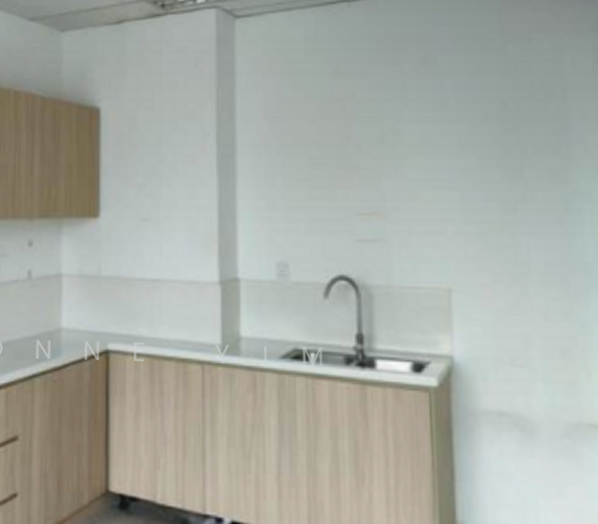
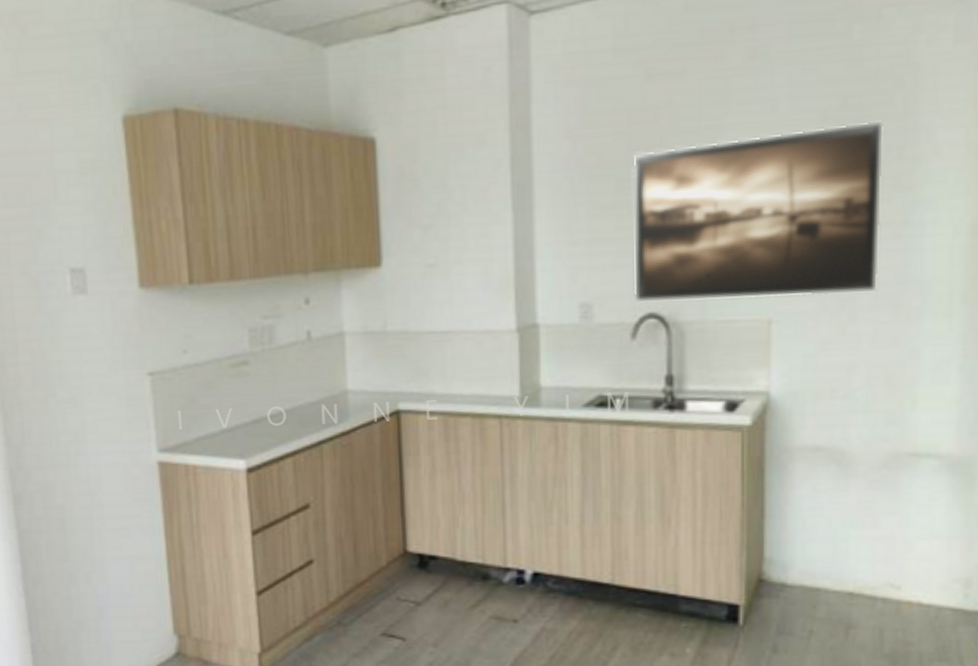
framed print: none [323,122,547,269] -> present [632,120,885,302]

